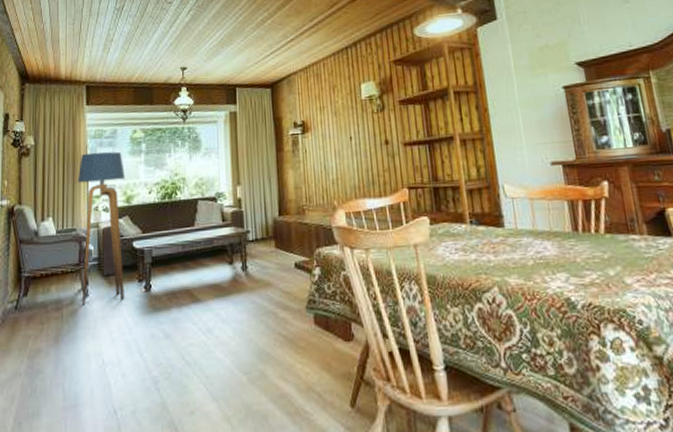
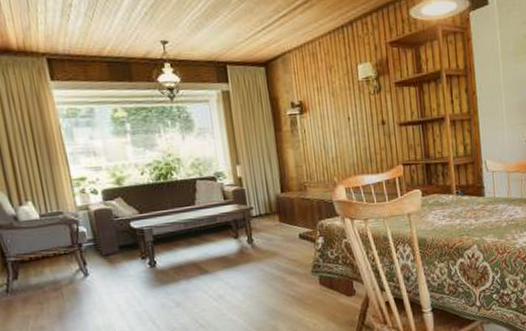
floor lamp: present [78,151,125,306] -> none [54,132,129,284]

